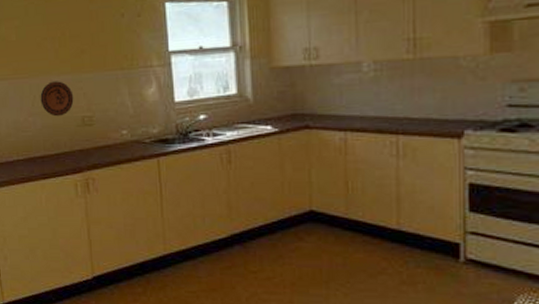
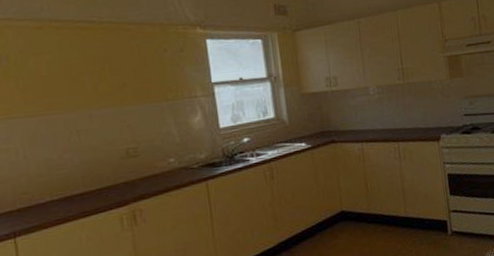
decorative plate: present [40,81,74,117] -> none [77,115,117,151]

